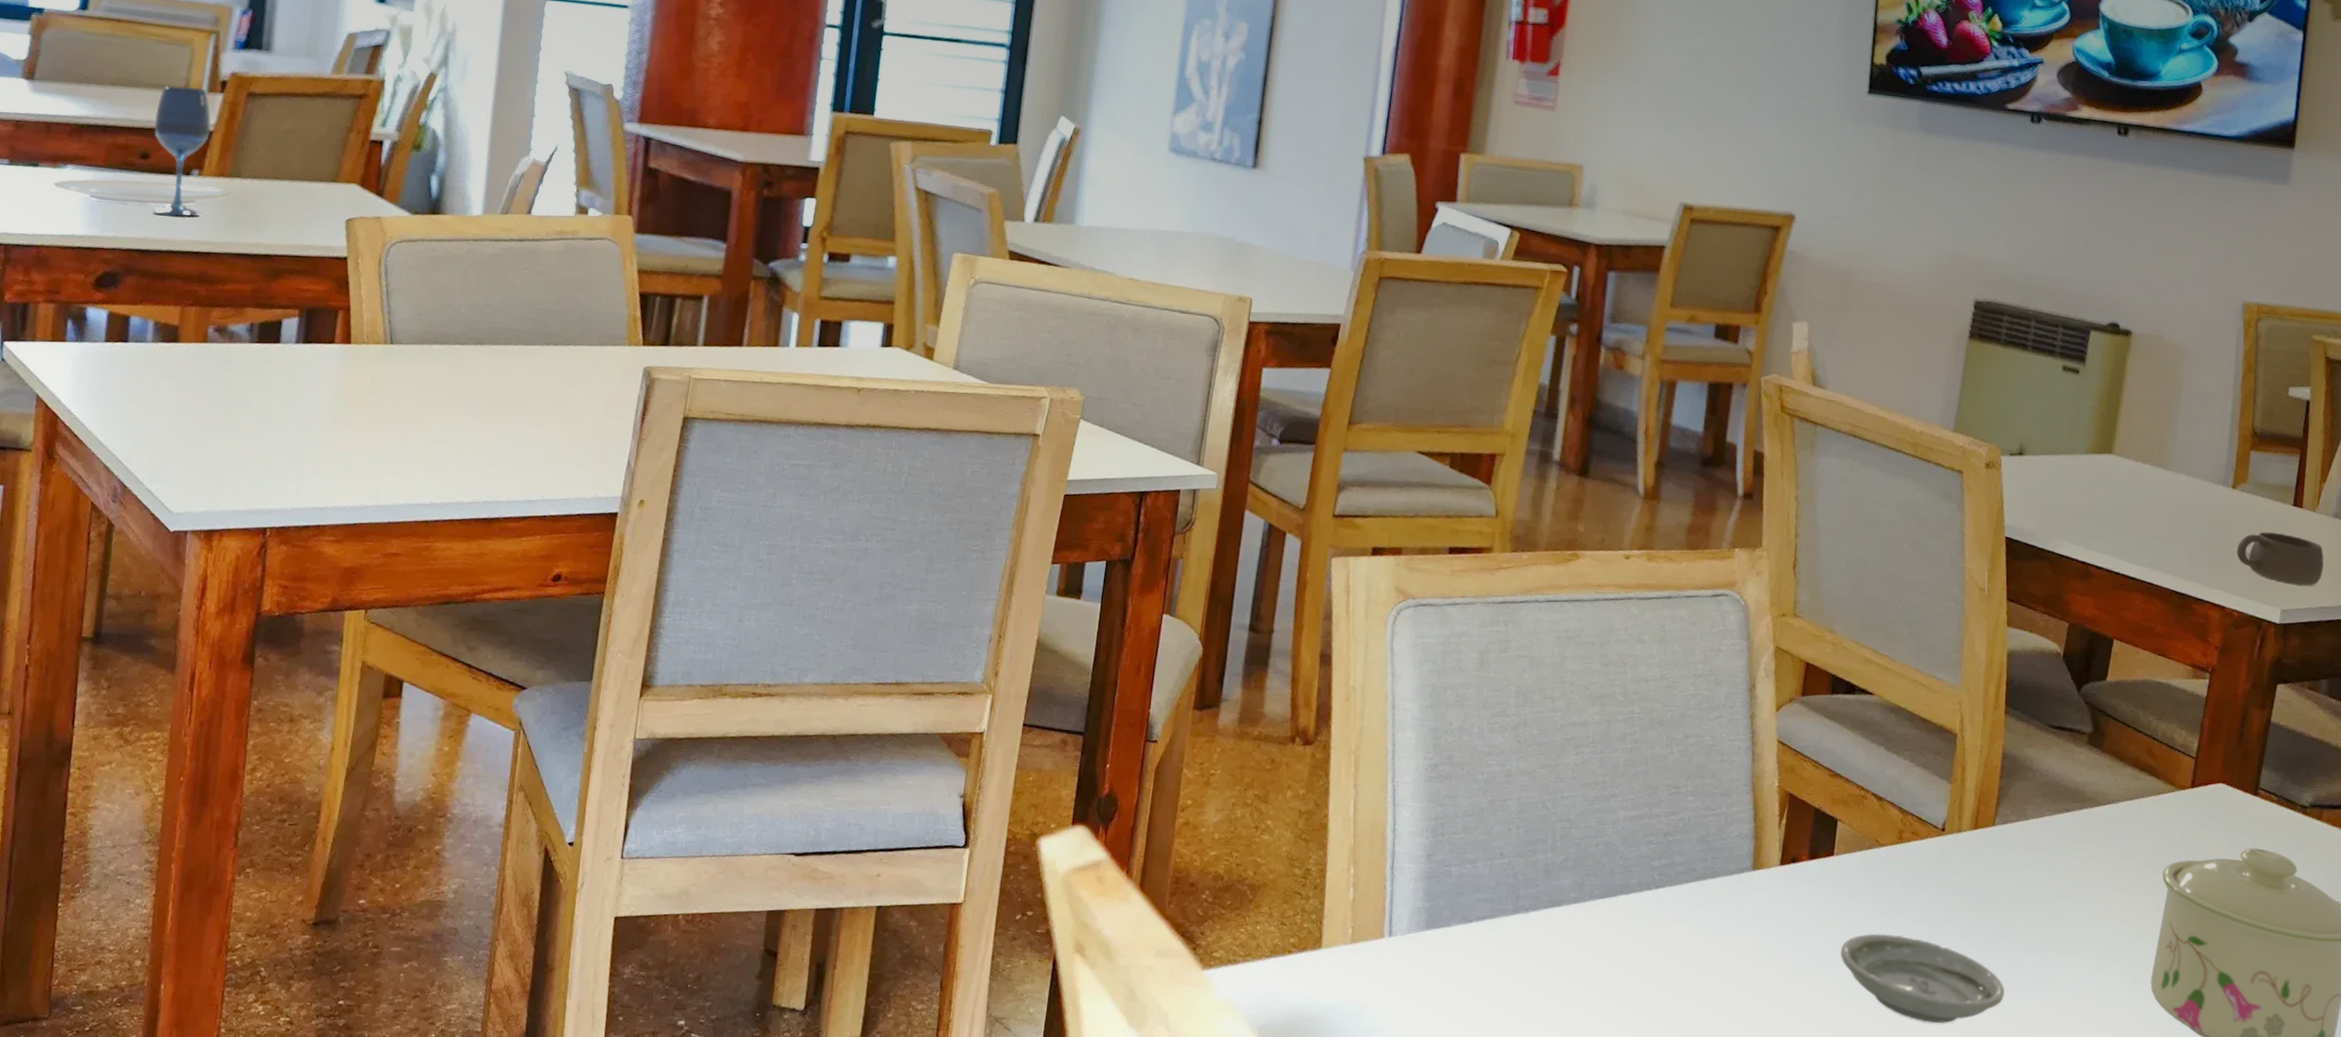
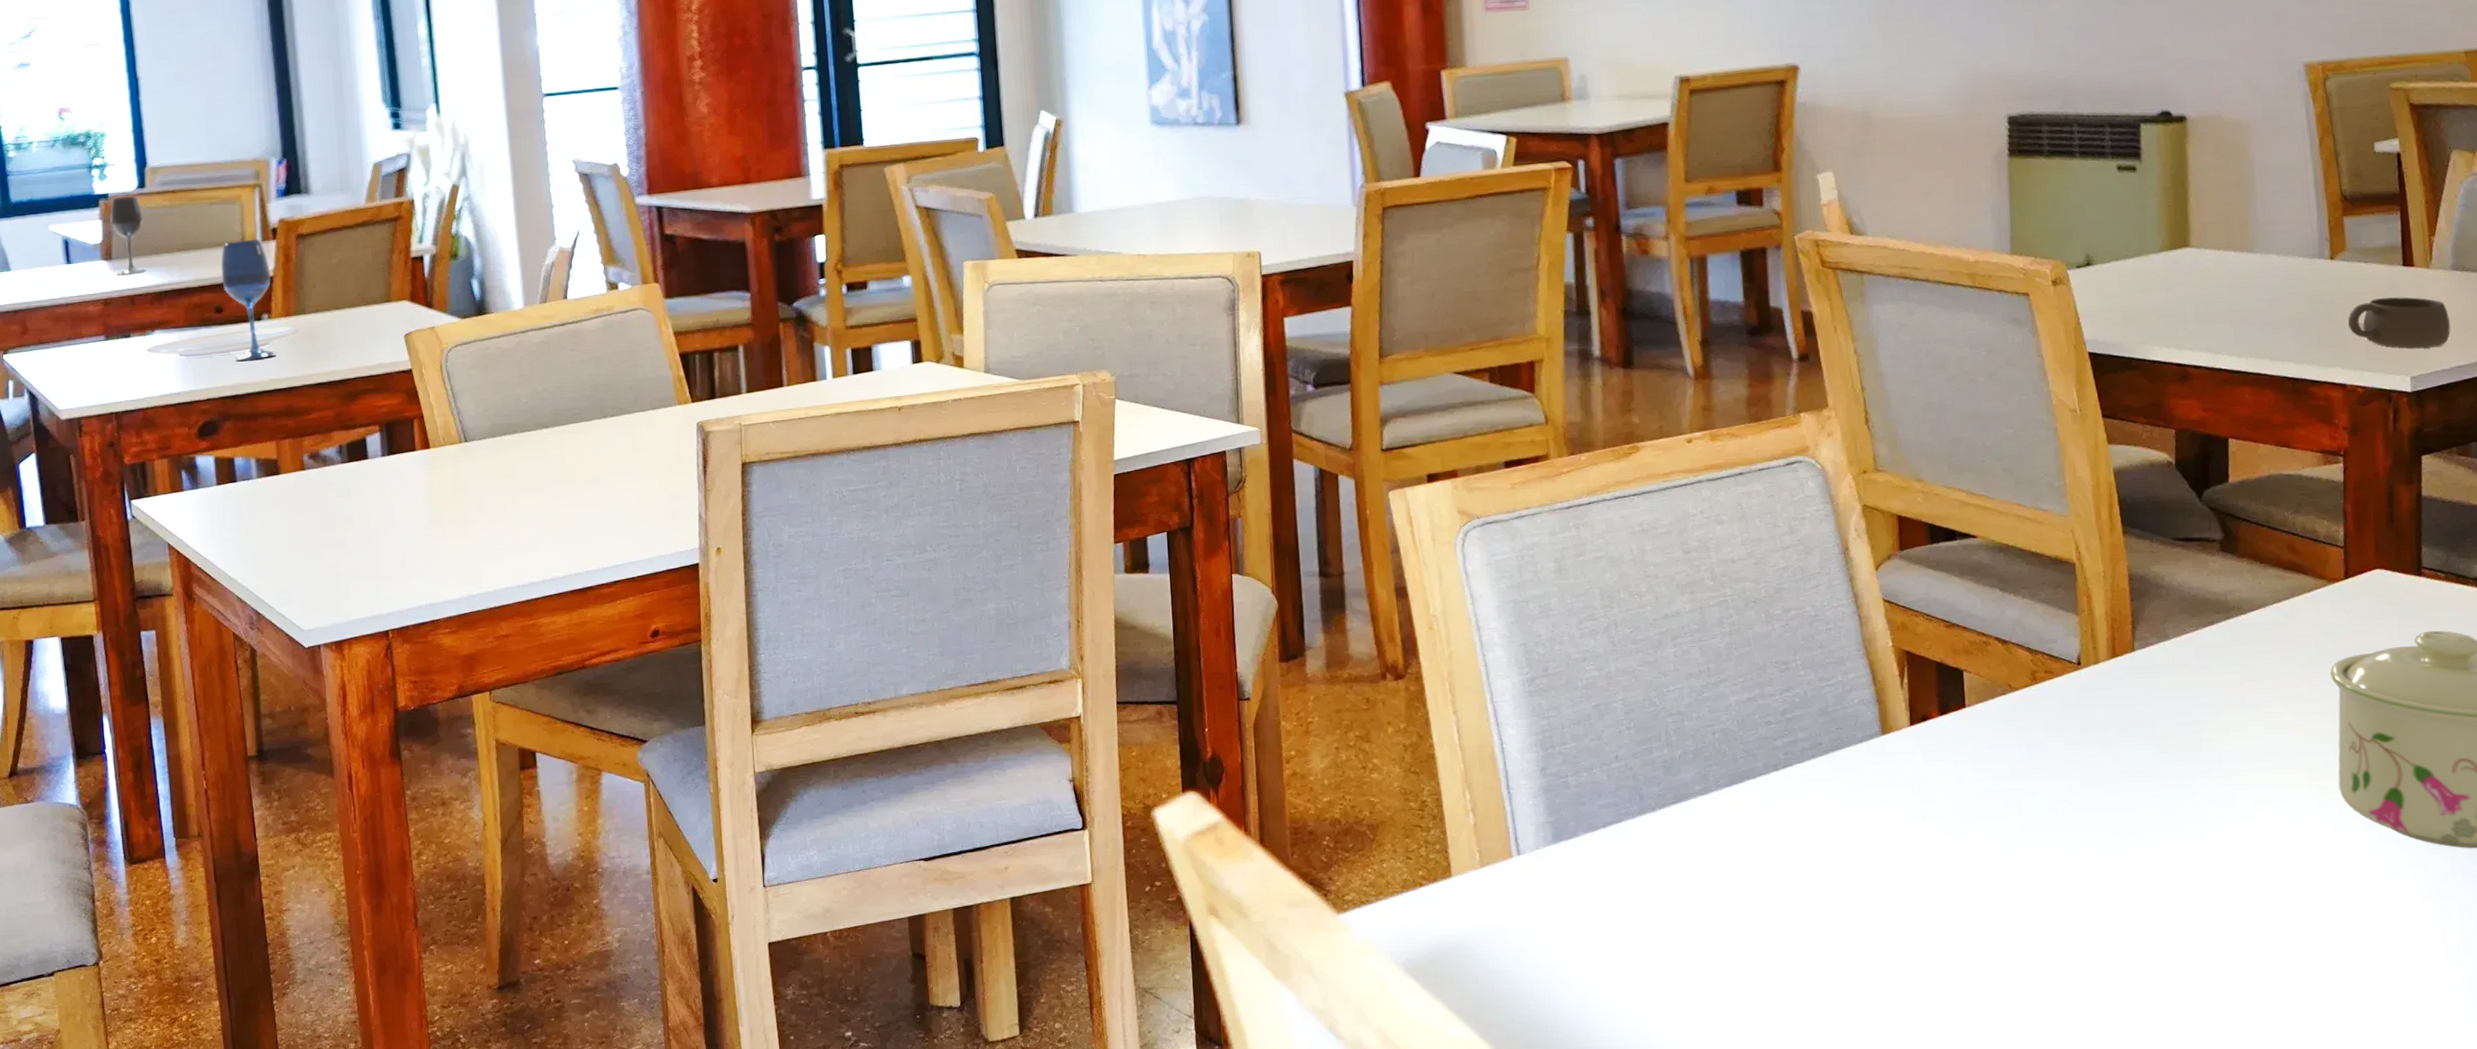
wine glass: none [37,13,79,102] -> present [110,195,147,276]
saucer: present [1839,933,2005,1024] -> none [1991,778,2180,864]

